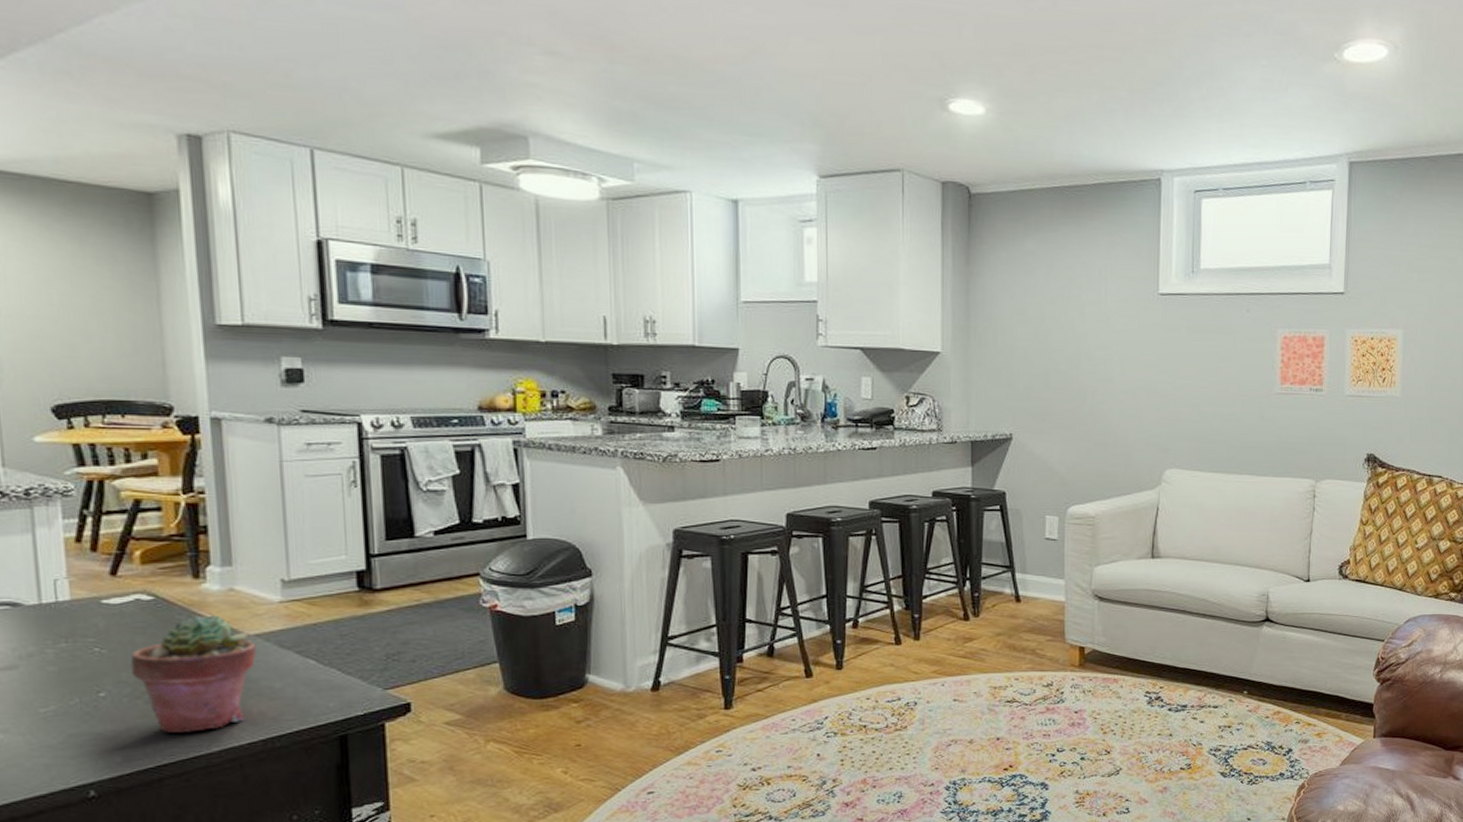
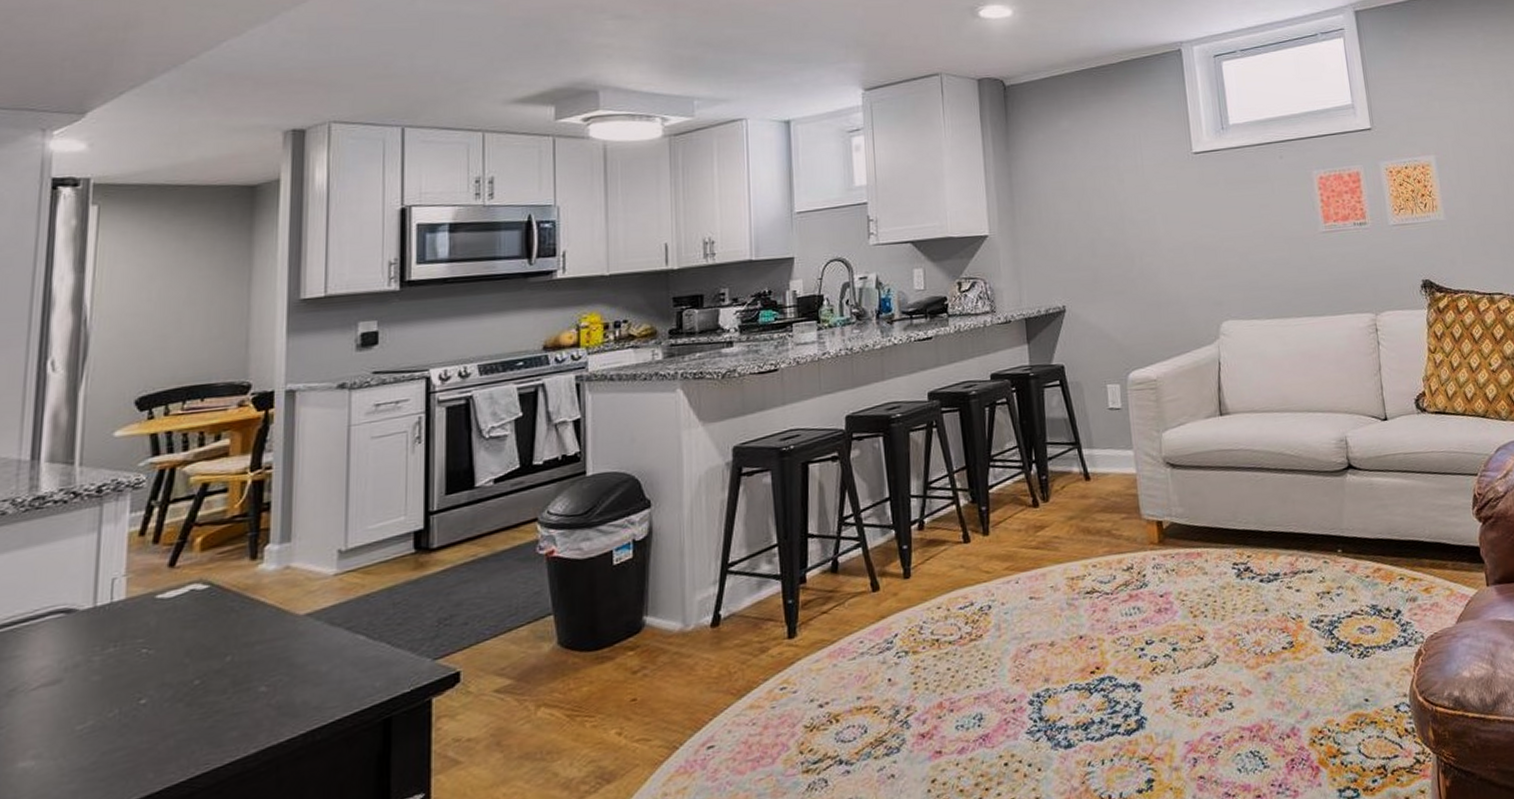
potted succulent: present [130,615,257,733] -> none [175,597,306,738]

